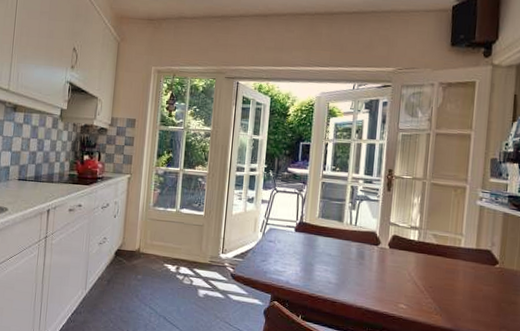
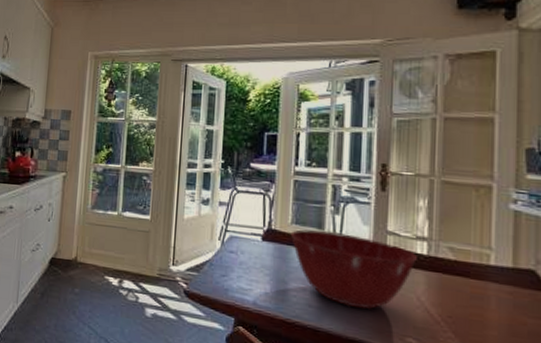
mixing bowl: none [317,222,411,284] -> present [290,229,419,310]

